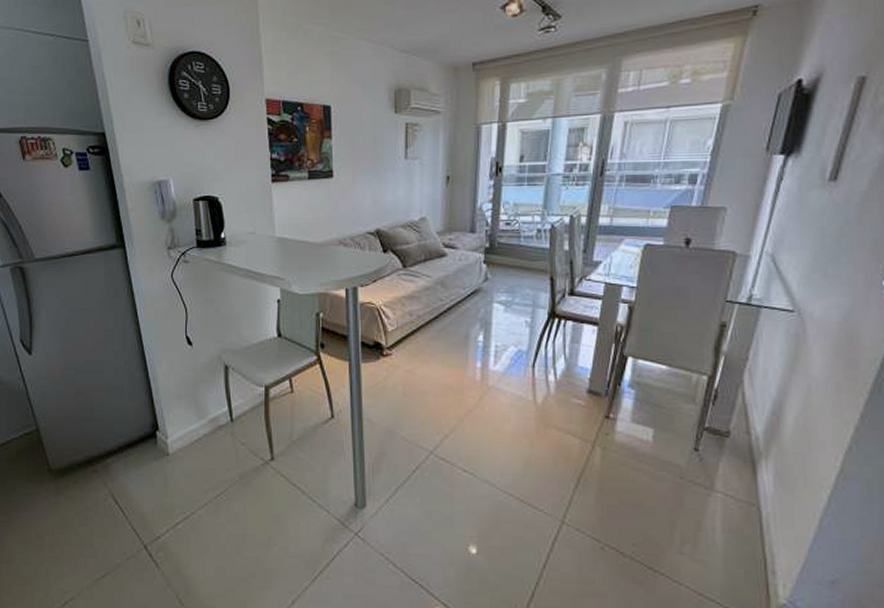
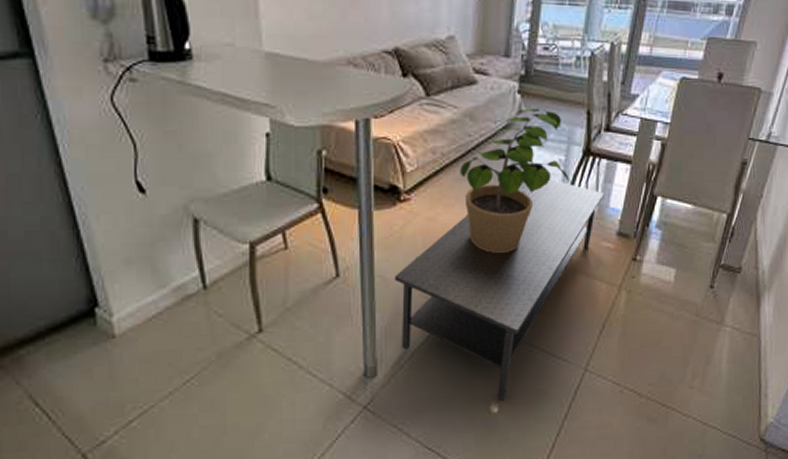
coffee table: none [379,339,572,544] -> present [394,179,604,402]
potted plant: none [434,276,537,404] -> present [460,108,571,253]

